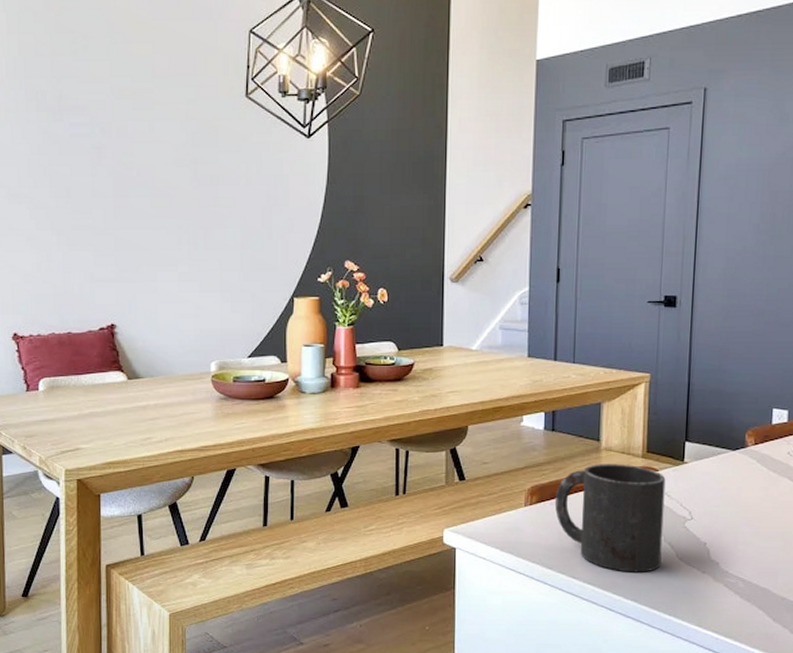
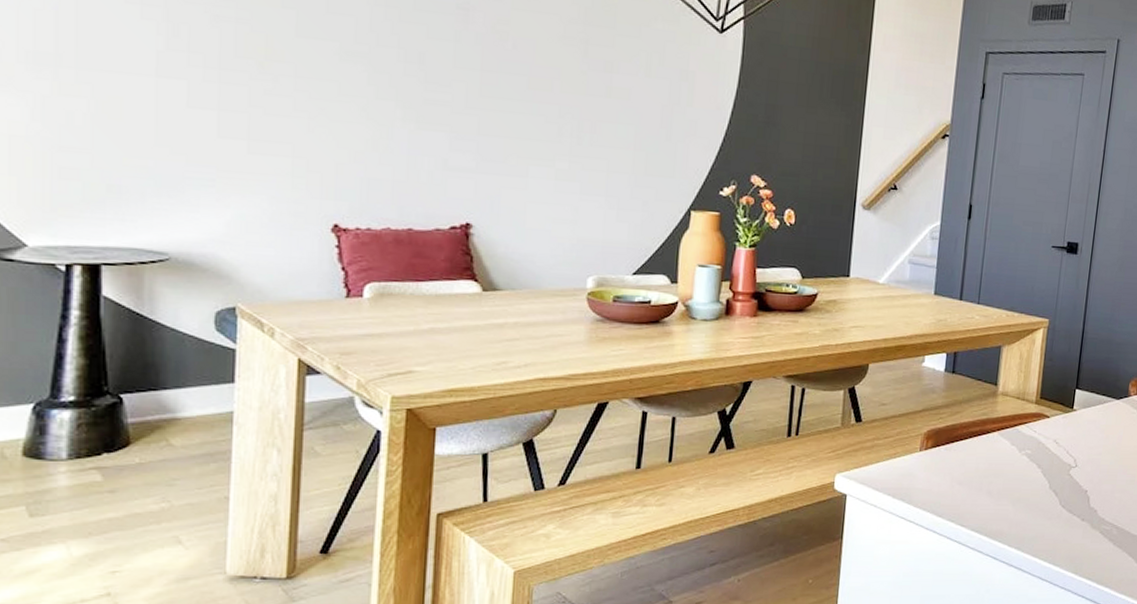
mug: present [554,464,666,572] -> none [949,408,1056,520]

